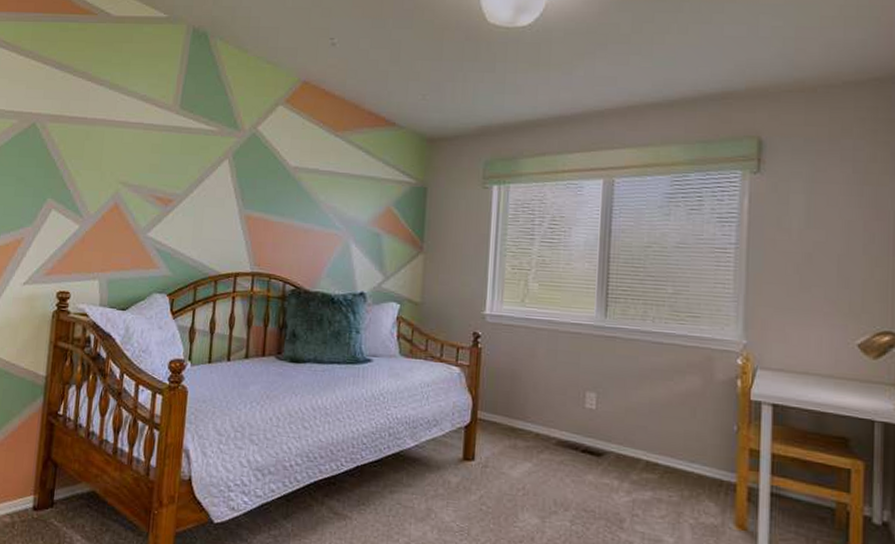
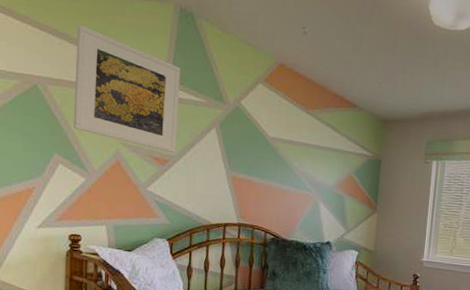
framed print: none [71,54,191,192] -> present [74,24,181,154]

